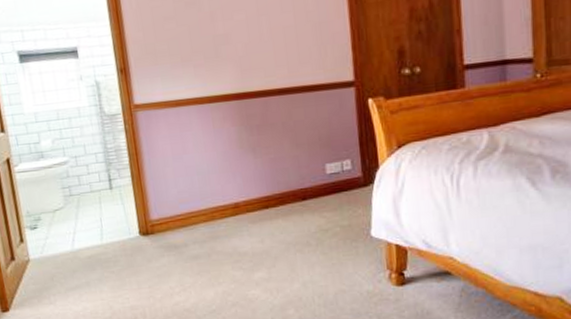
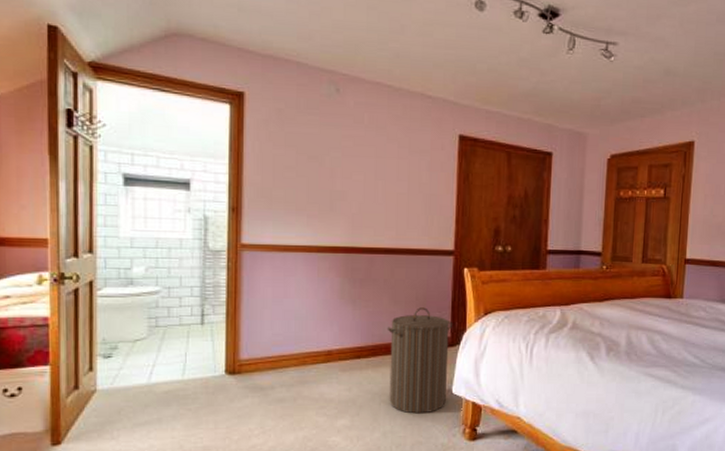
laundry hamper: none [292,147,366,262] -> present [387,307,452,414]

